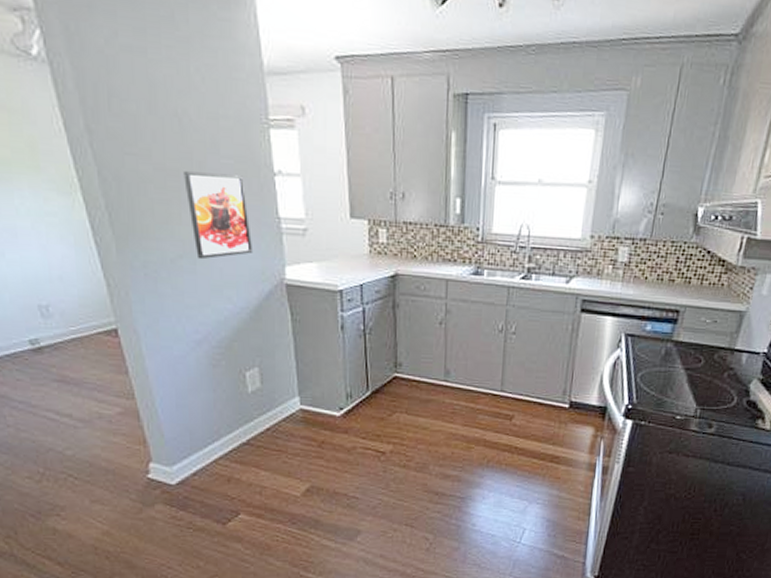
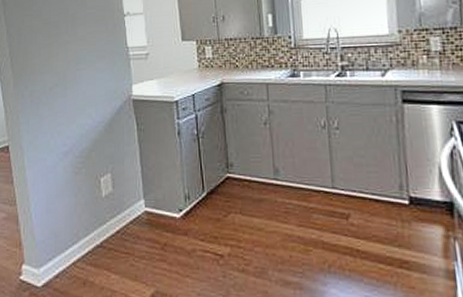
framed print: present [183,171,253,260] -> none [61,20,108,86]

